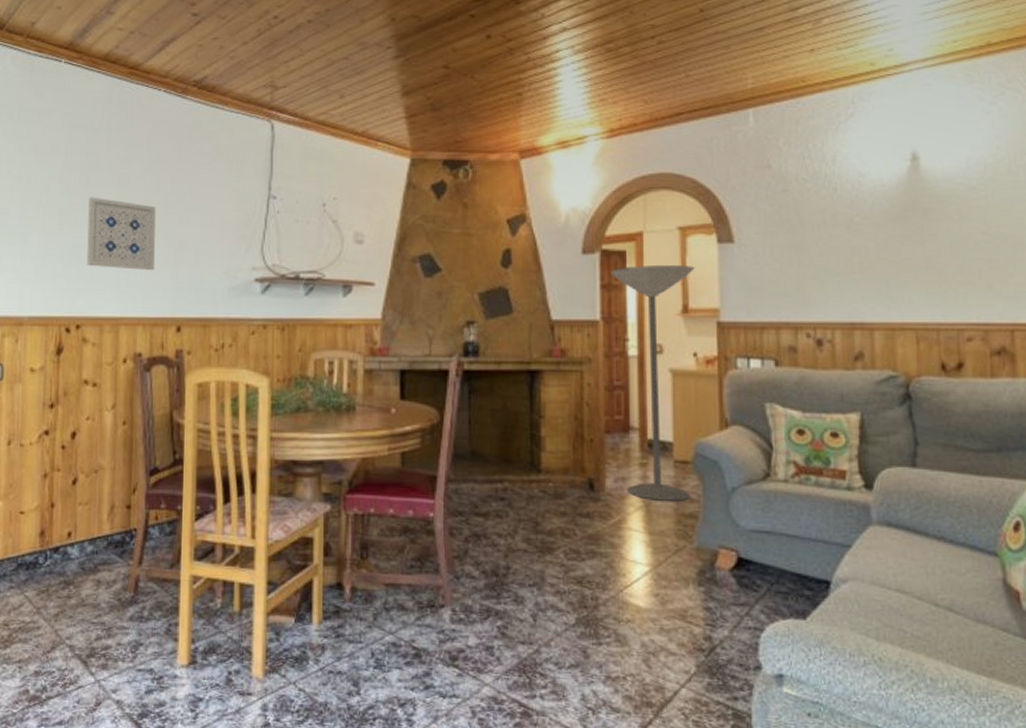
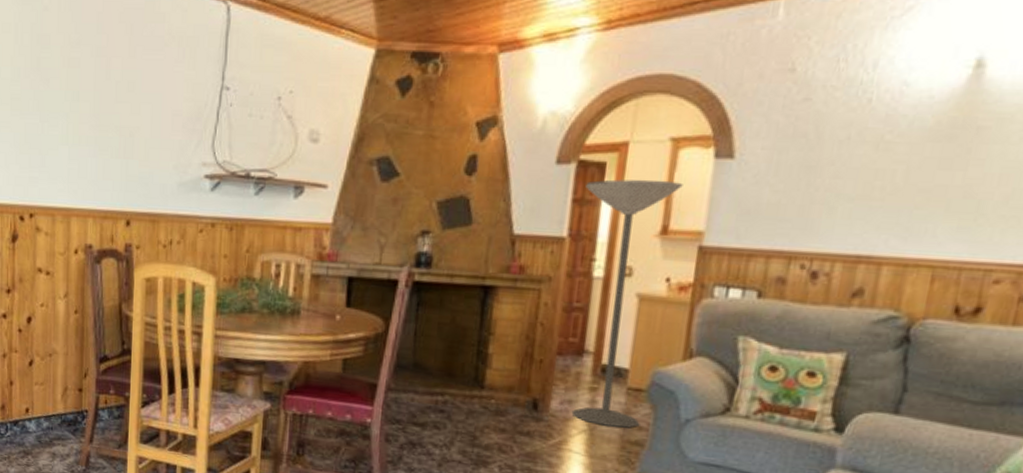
wall art: present [87,197,156,271] -> none [39,81,106,162]

